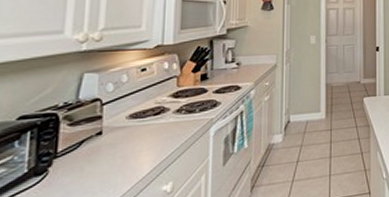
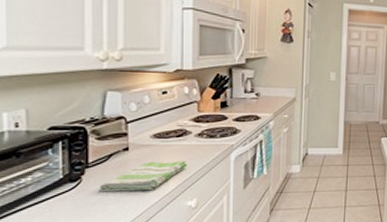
dish towel: none [66,140,164,183] -> present [99,160,188,191]

